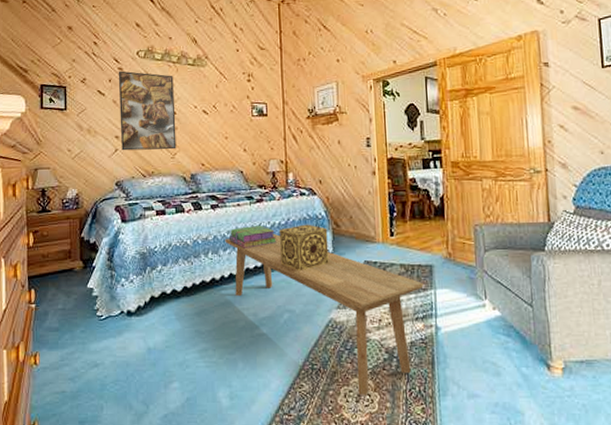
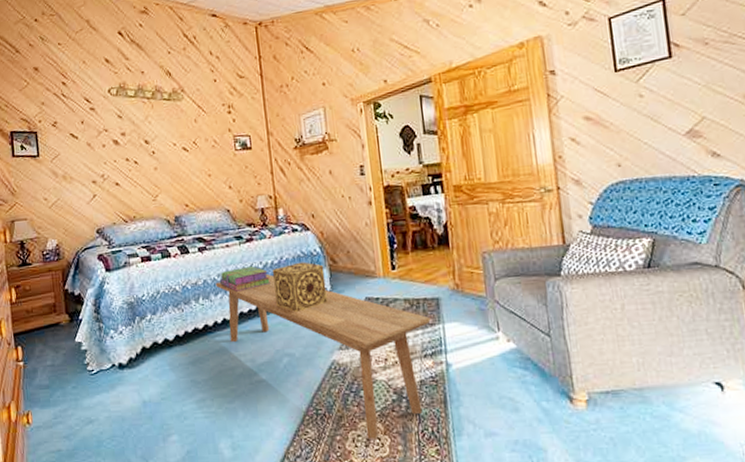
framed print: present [118,71,176,151] -> none [90,111,158,196]

